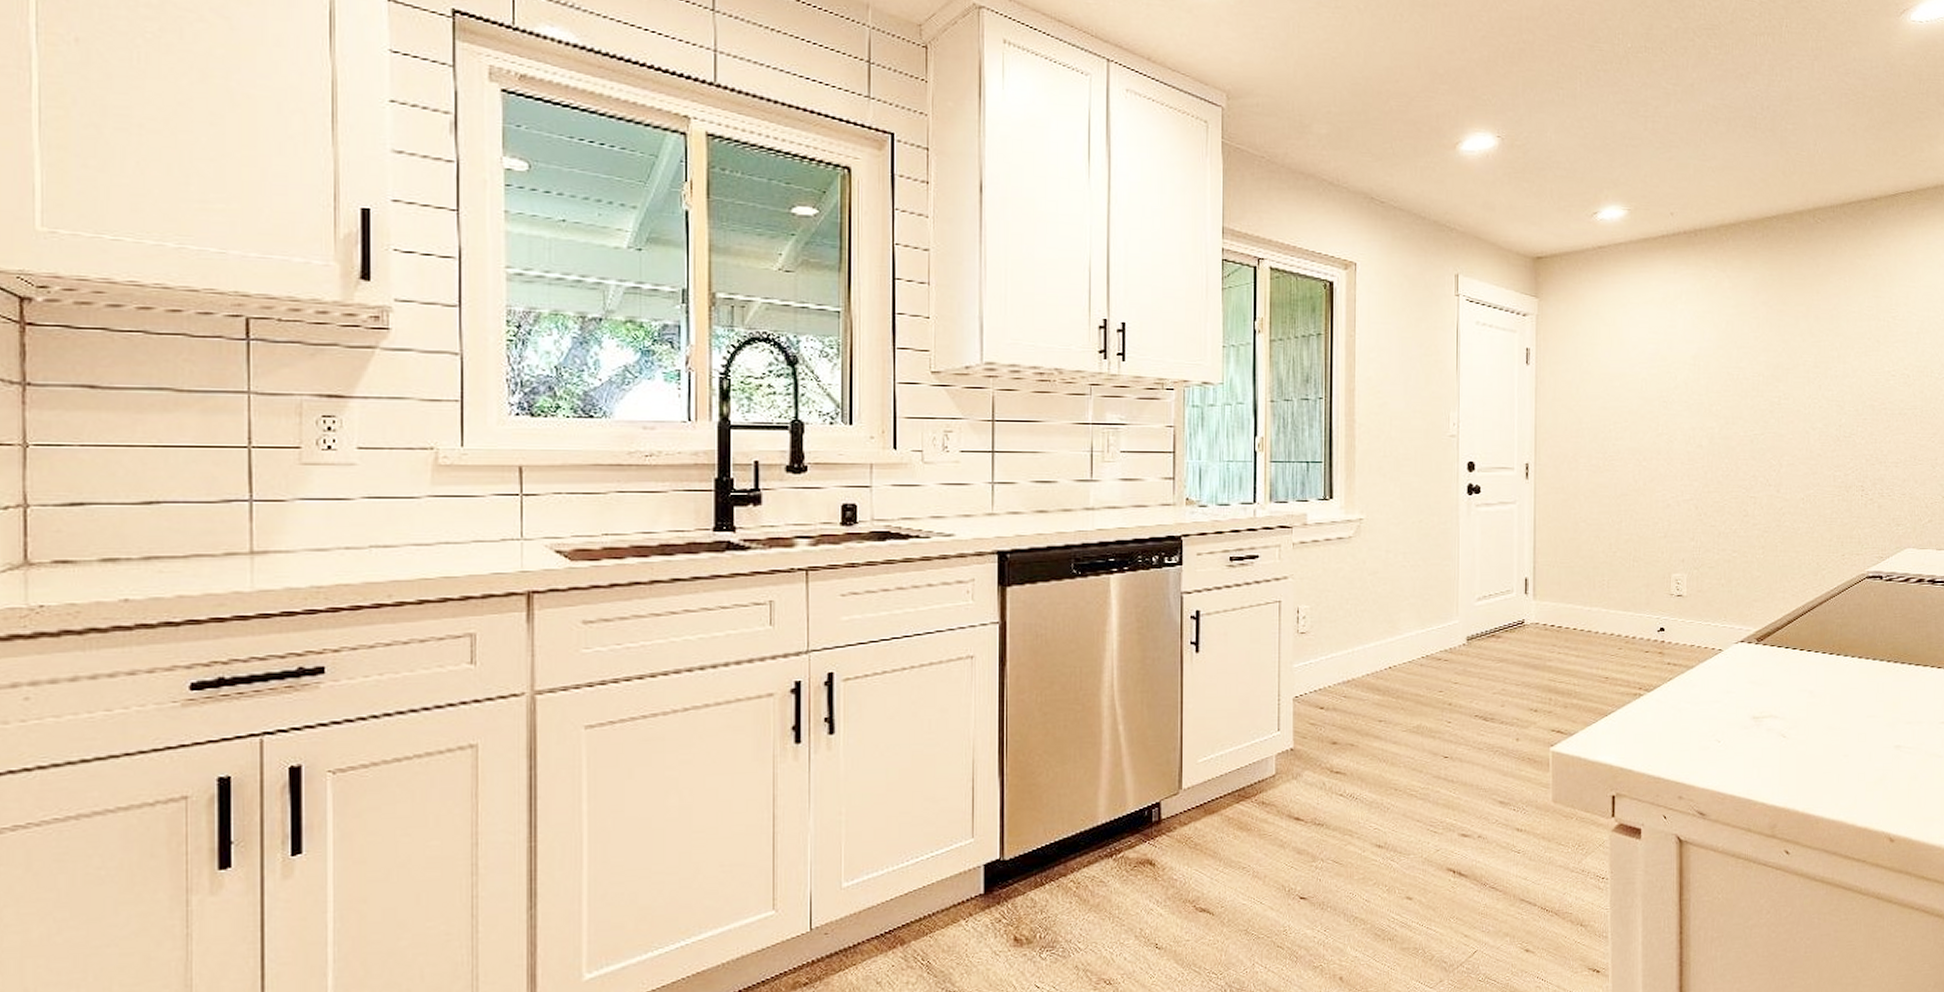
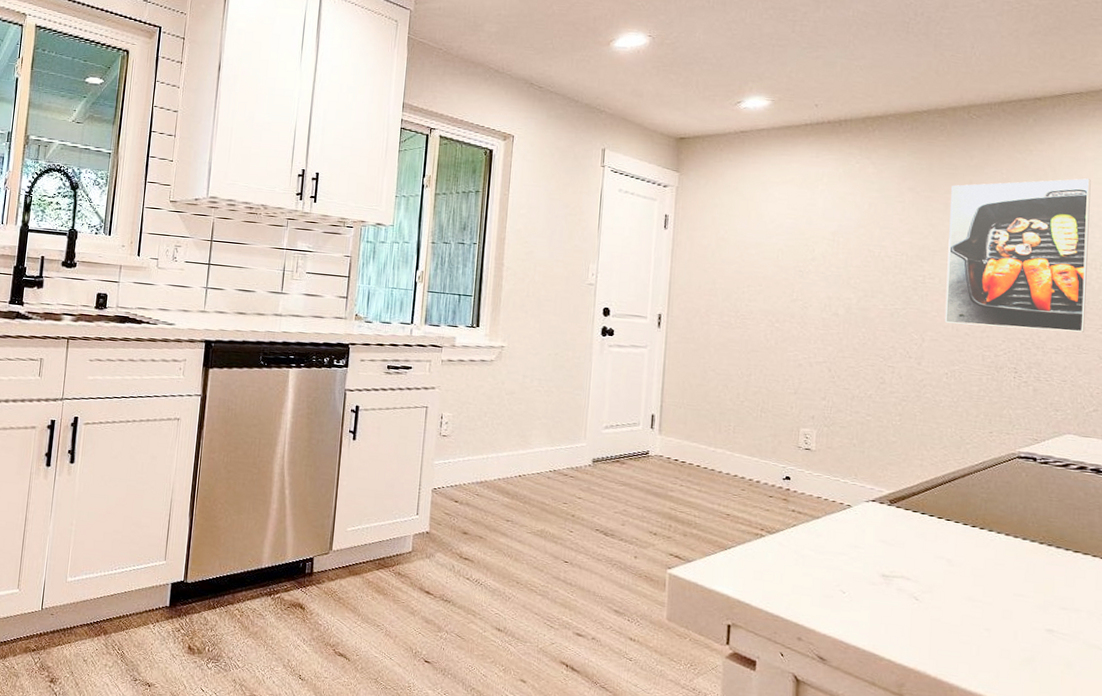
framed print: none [1799,282,1922,445] -> present [944,178,1091,332]

